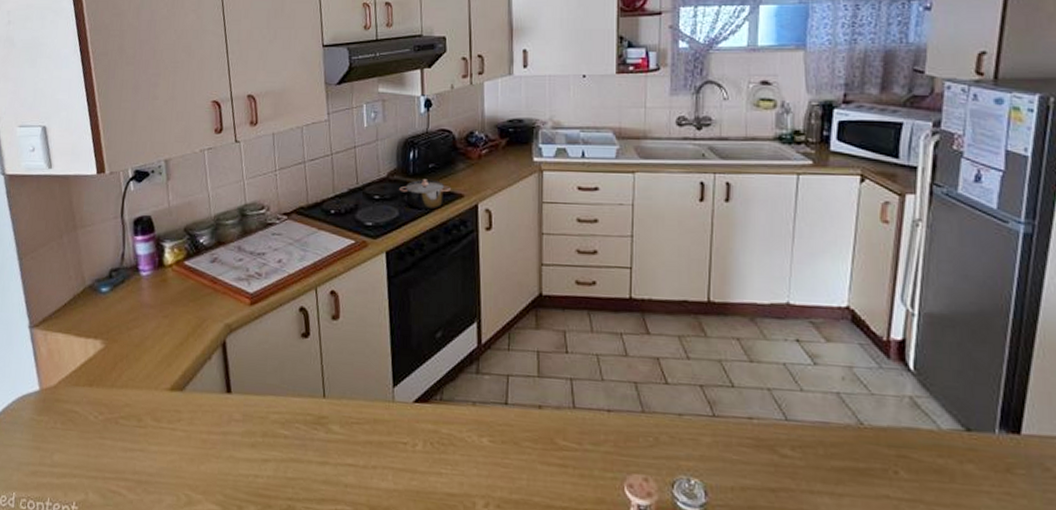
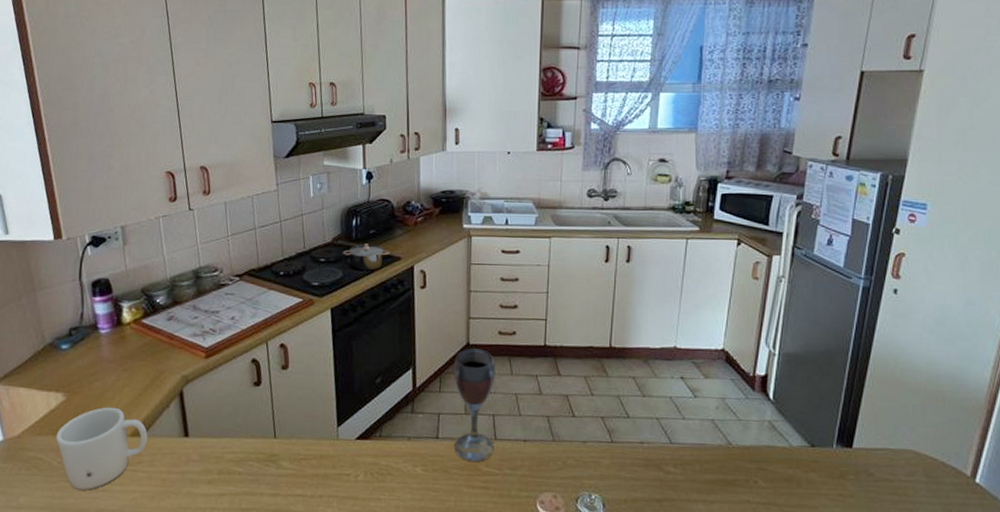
mug: none [93,356,188,449] -> present [56,407,148,490]
cup: none [523,300,573,434] -> present [453,348,495,462]

